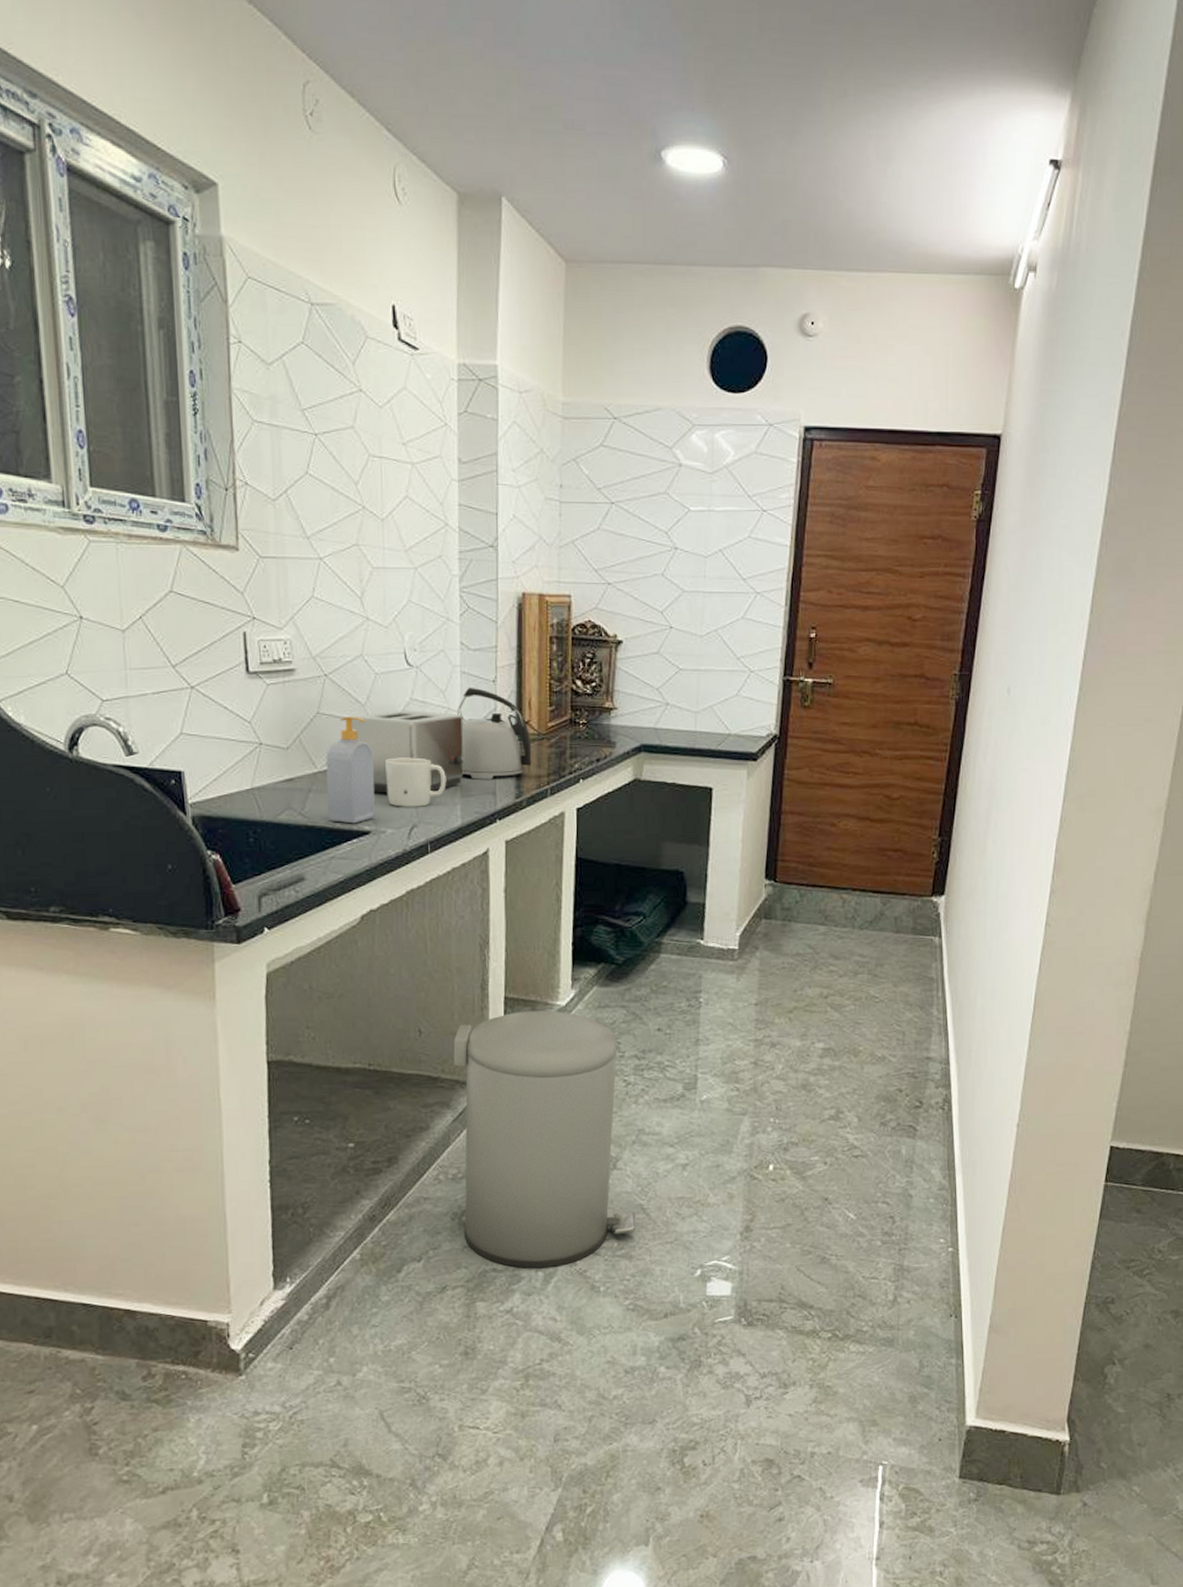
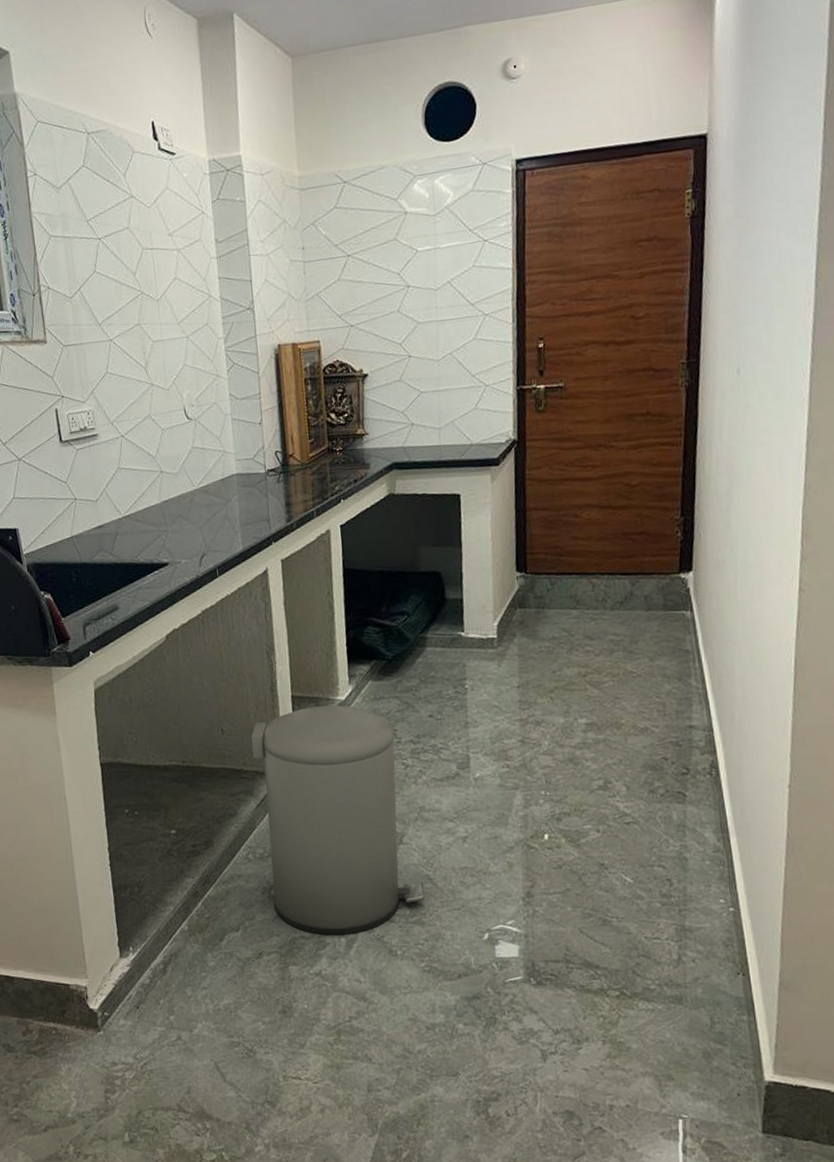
soap bottle: present [326,716,375,824] -> none [127,467,171,558]
toaster: present [351,710,464,794] -> none [145,455,241,530]
mug: present [385,757,446,807] -> none [176,496,228,540]
kettle: present [440,687,532,780] -> none [217,431,298,510]

